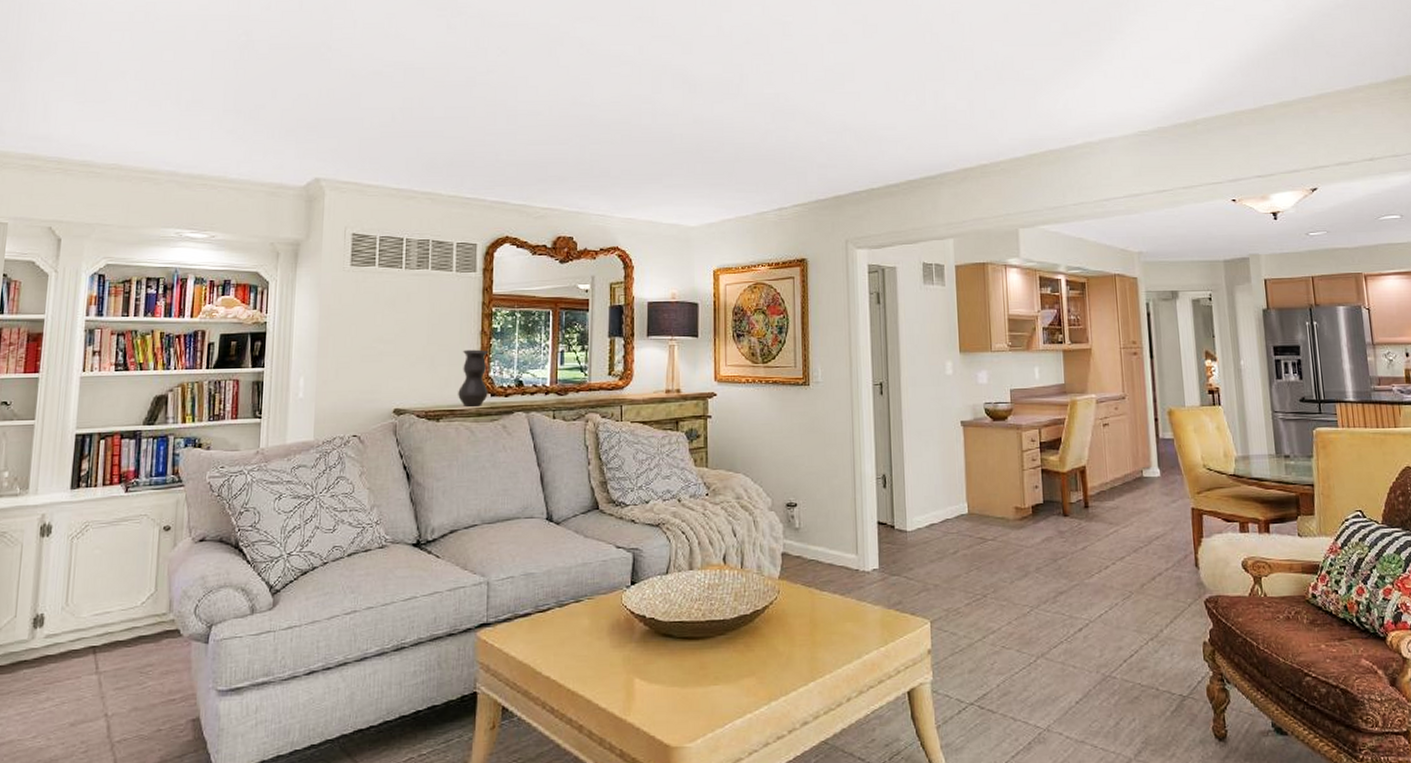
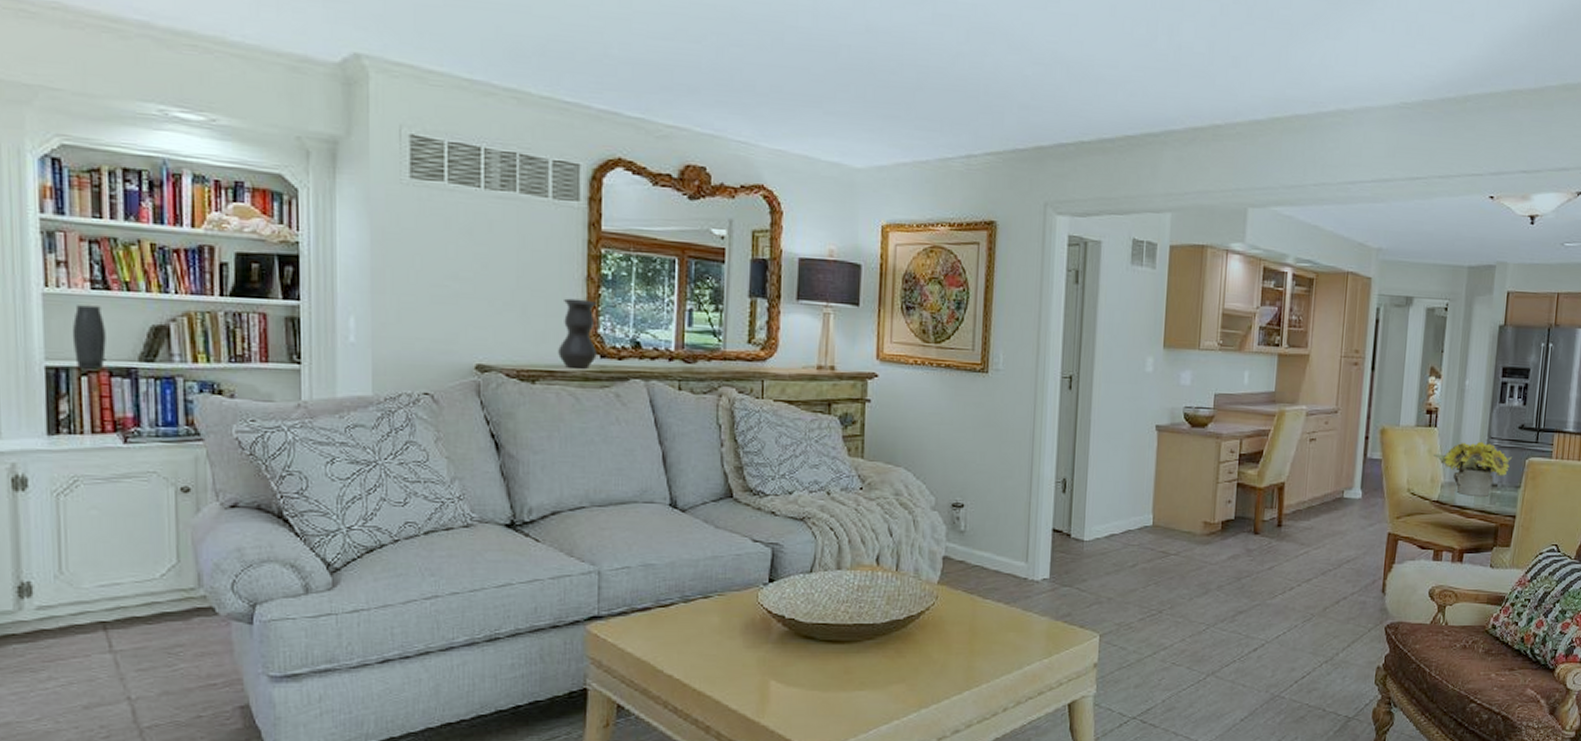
vase: none [97,383,122,434] -> present [72,305,106,369]
sunflower: none [1221,415,1299,468] -> present [1432,441,1512,497]

